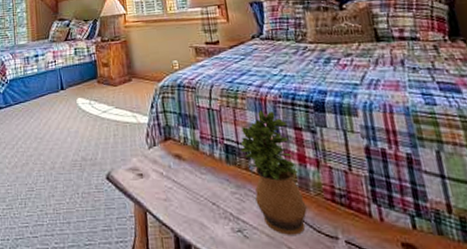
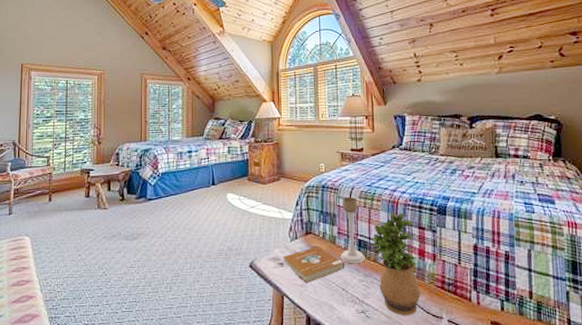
book: none [142,152,214,196] -> present [283,245,345,283]
candle holder: none [201,96,235,174] -> present [340,197,365,264]

